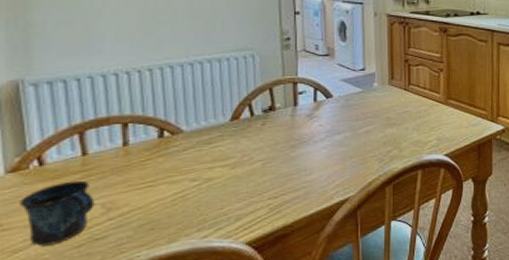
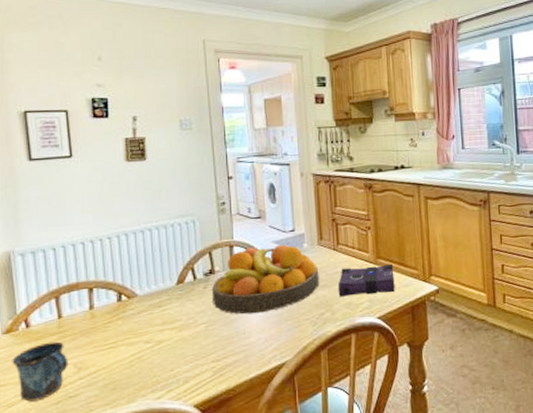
fruit bowl: none [272,82,388,152] -> present [212,244,320,315]
book: none [407,104,464,135] -> present [338,263,395,297]

